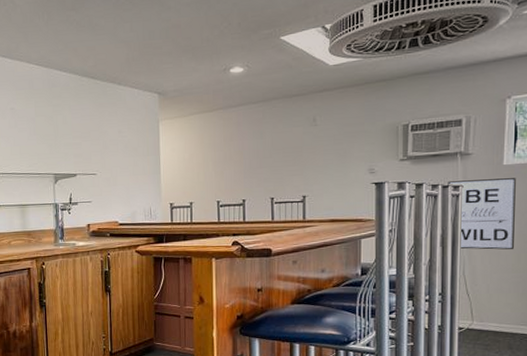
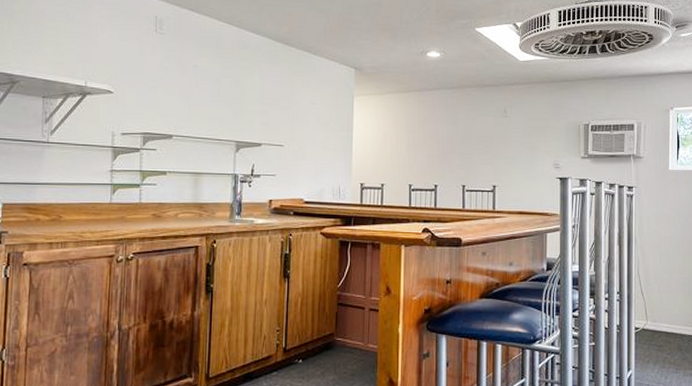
wall art: present [447,178,516,250] -> none [623,182,680,251]

